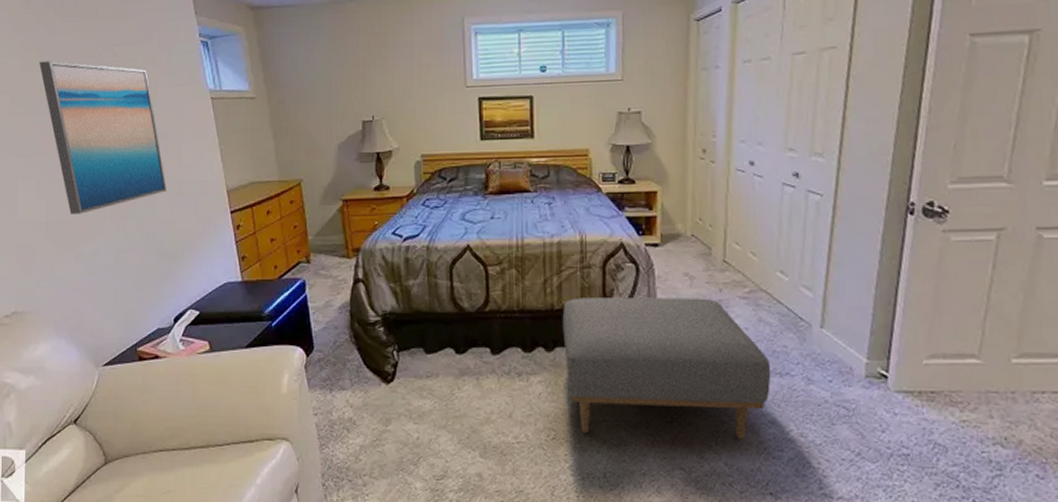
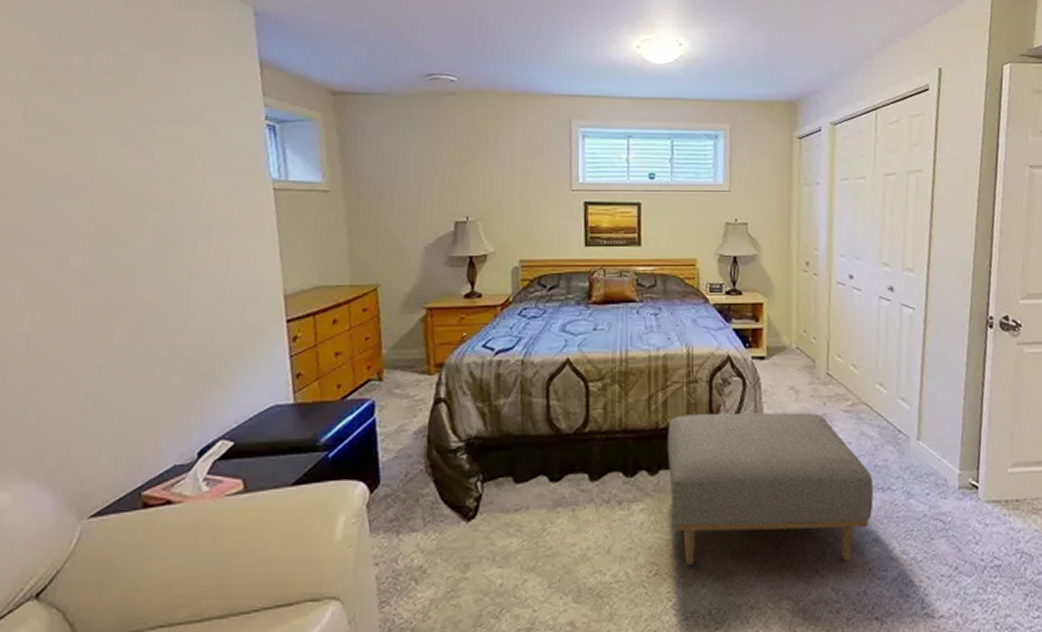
wall art: present [39,60,167,214] -> none [45,135,205,322]

